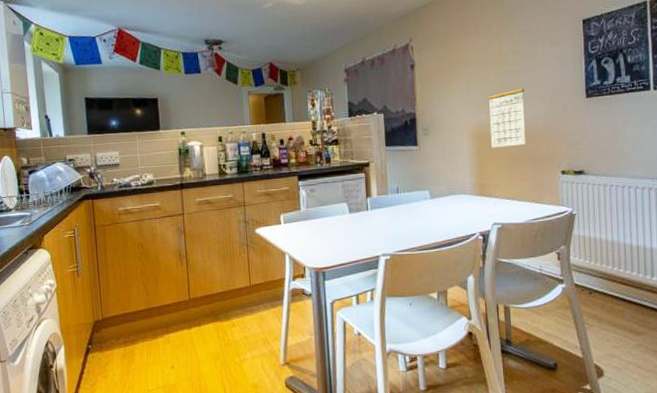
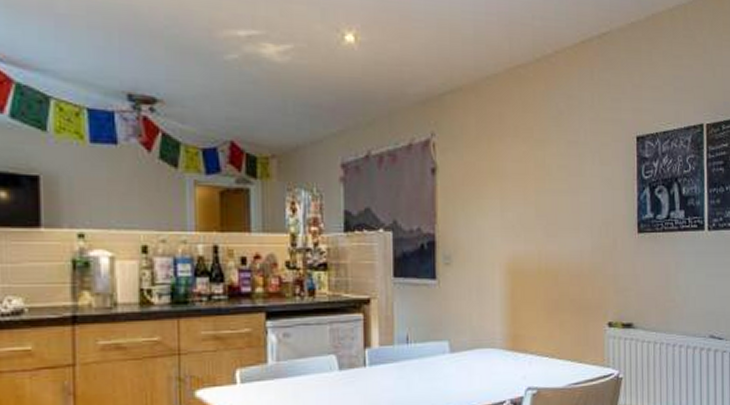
calendar: present [488,80,526,148] -> none [526,201,570,289]

